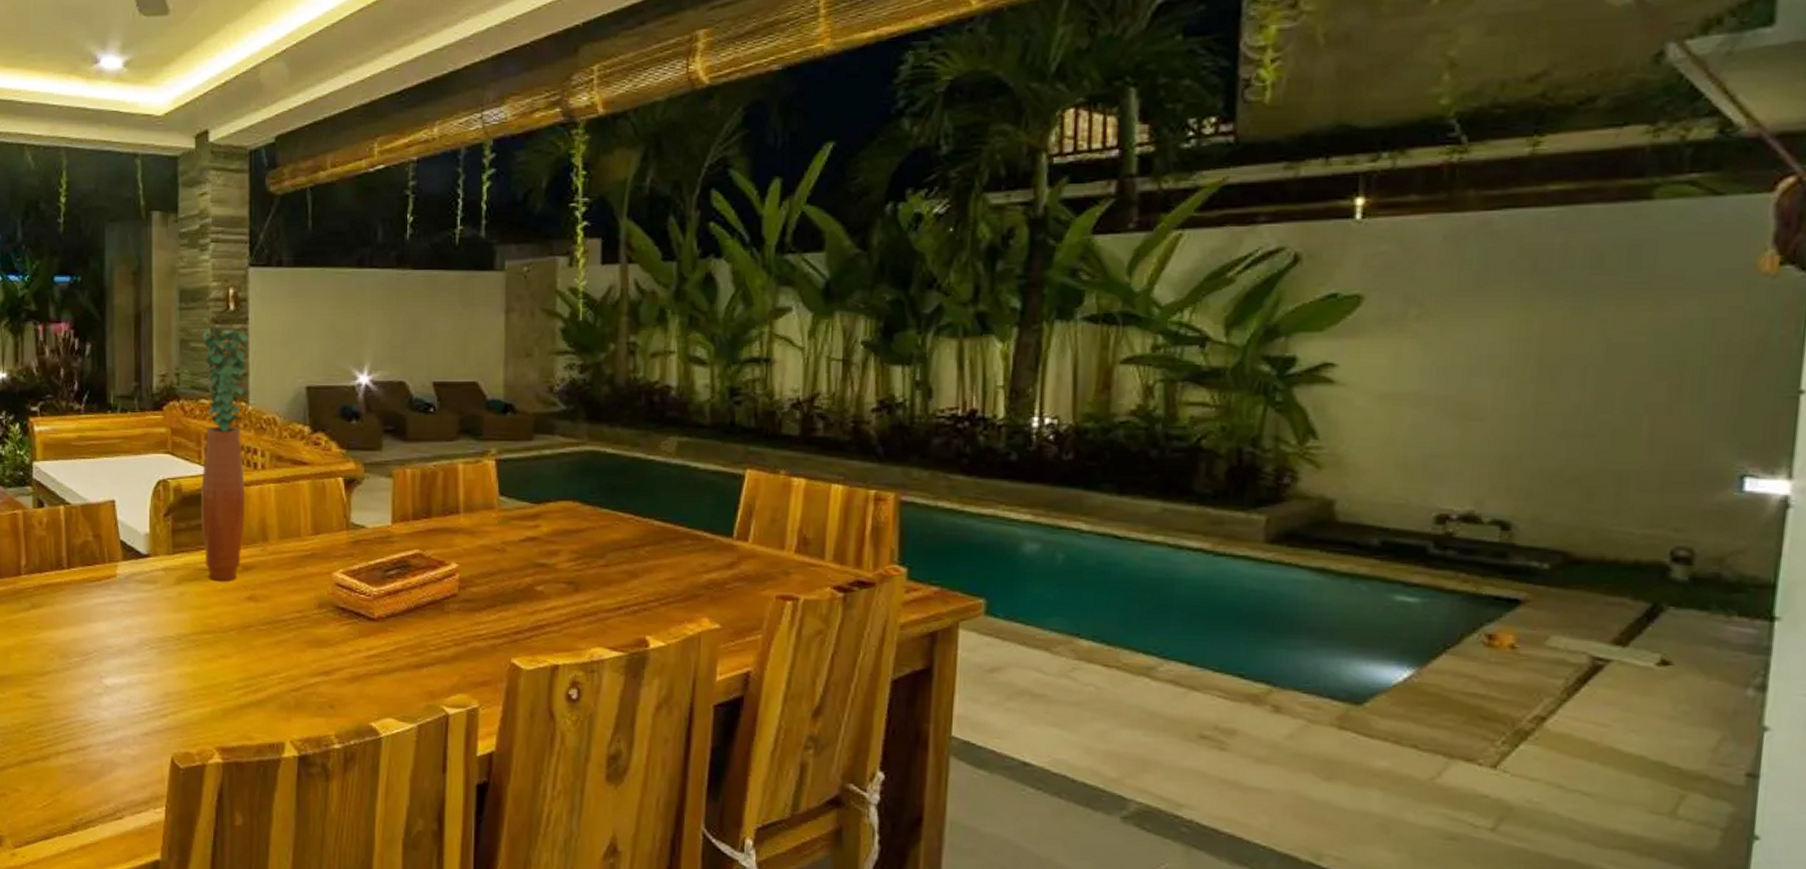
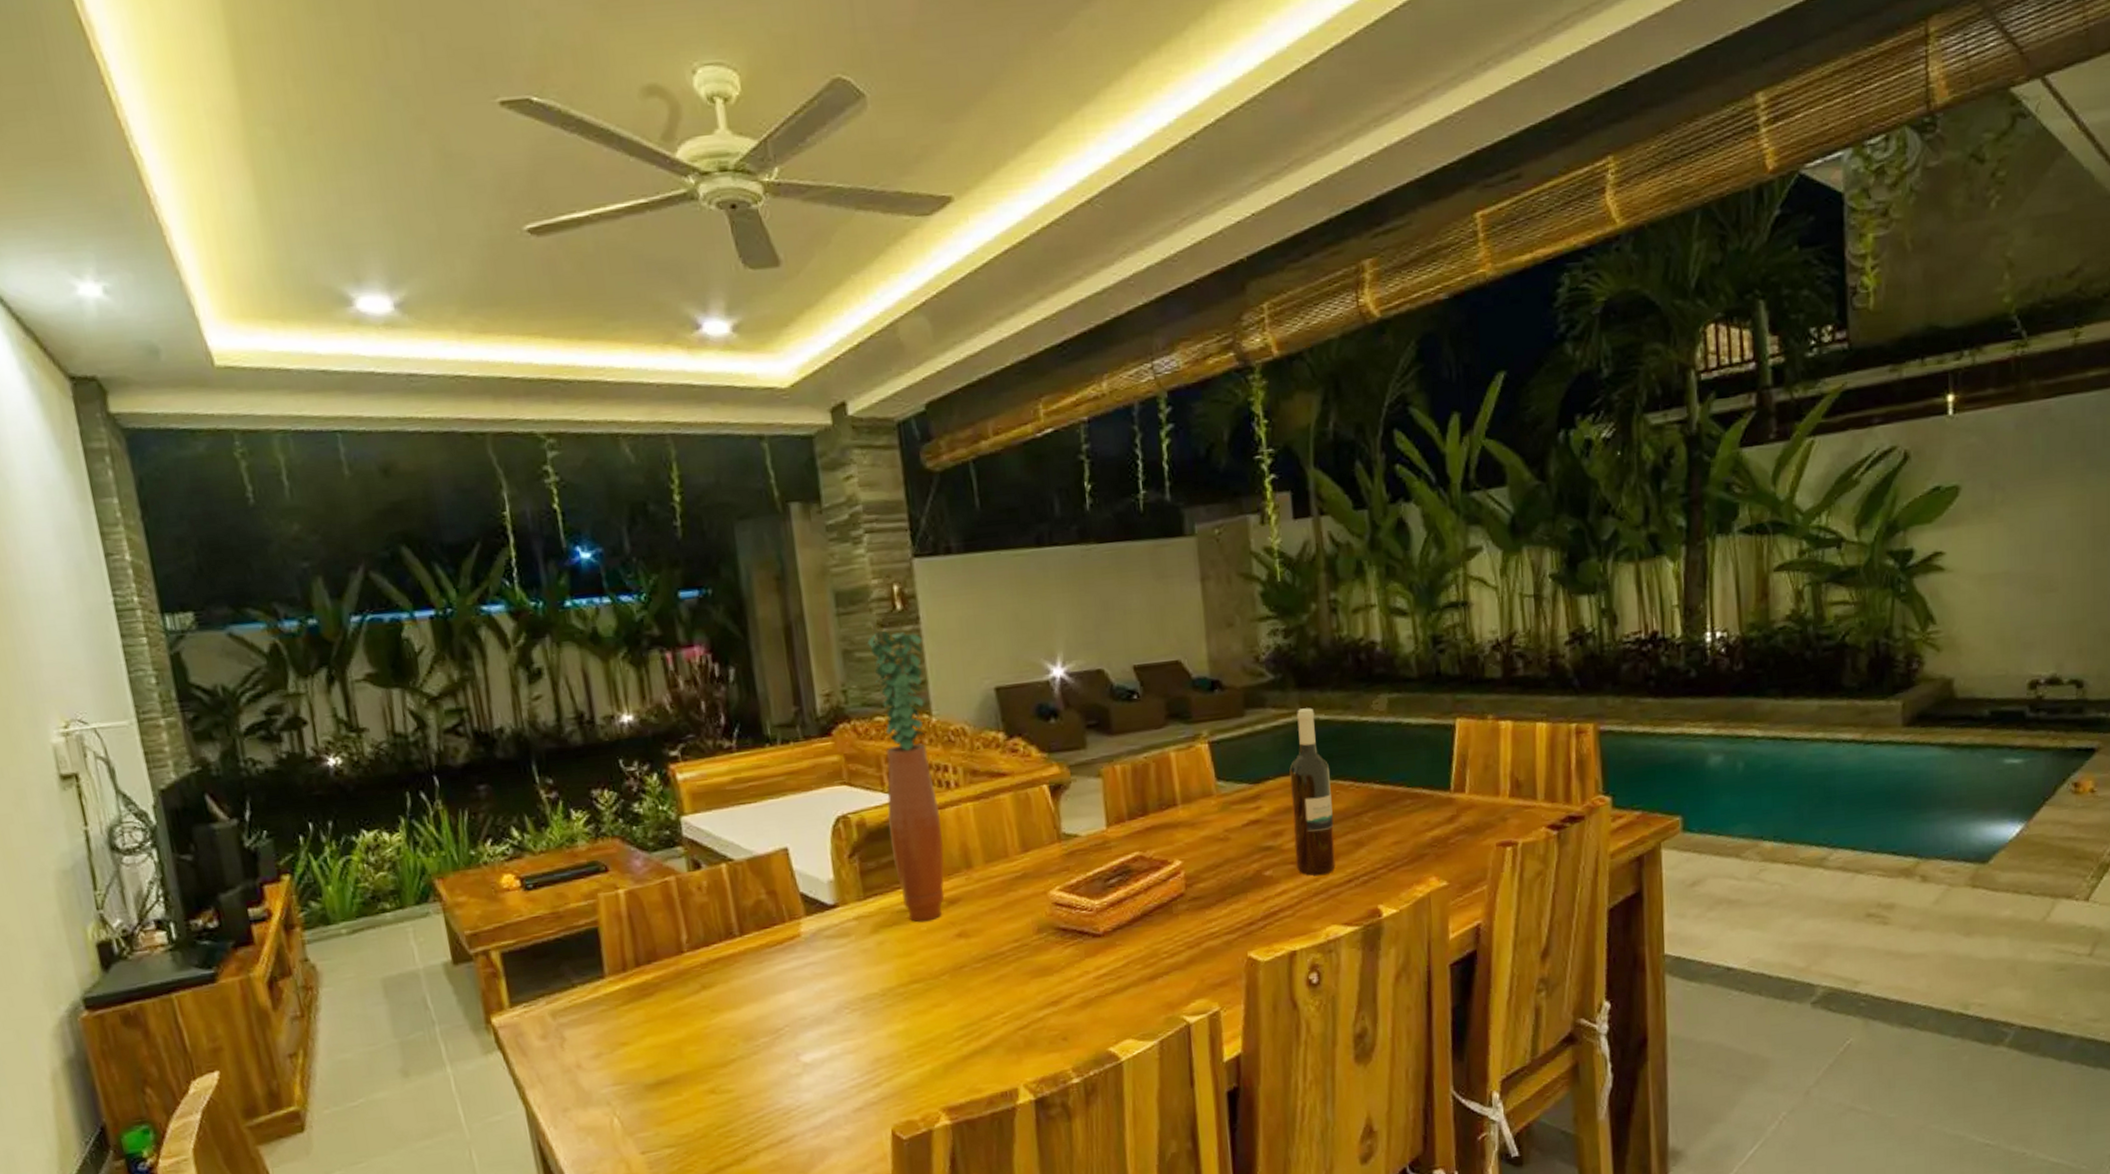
wine bottle: none [568,440,611,599] -> present [1289,708,1336,876]

